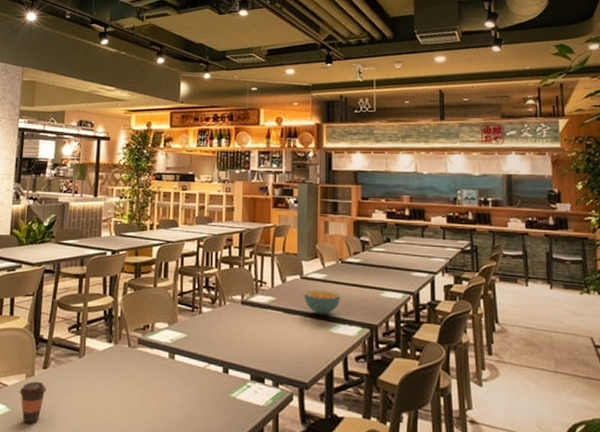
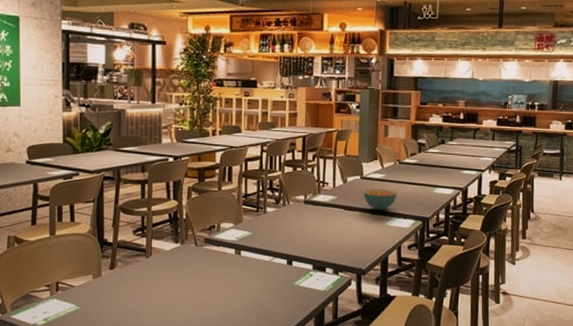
coffee cup: present [19,381,47,424] -> none [87,281,115,319]

